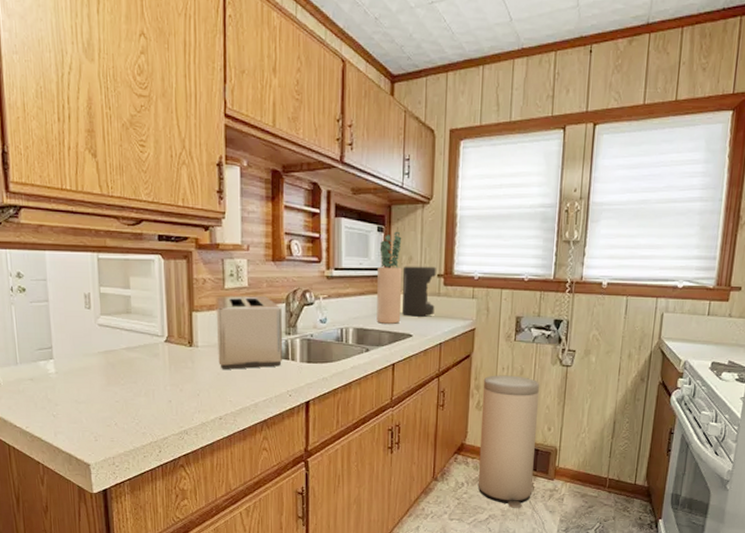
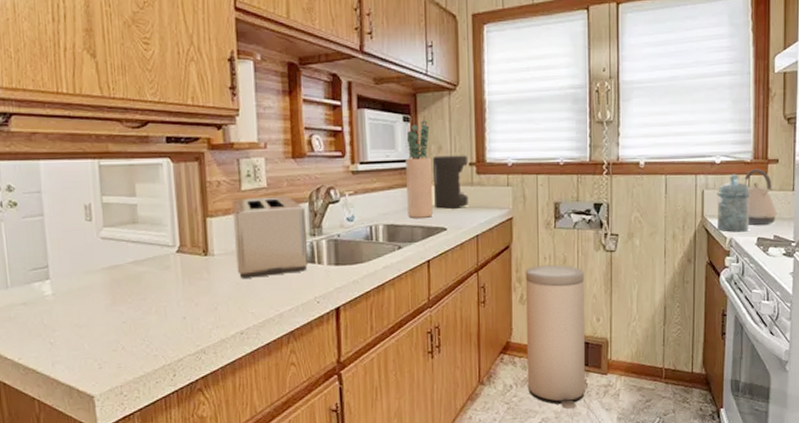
canister: none [673,299,711,356] -> present [717,173,752,232]
kettle: none [704,295,735,350] -> present [744,169,778,225]

